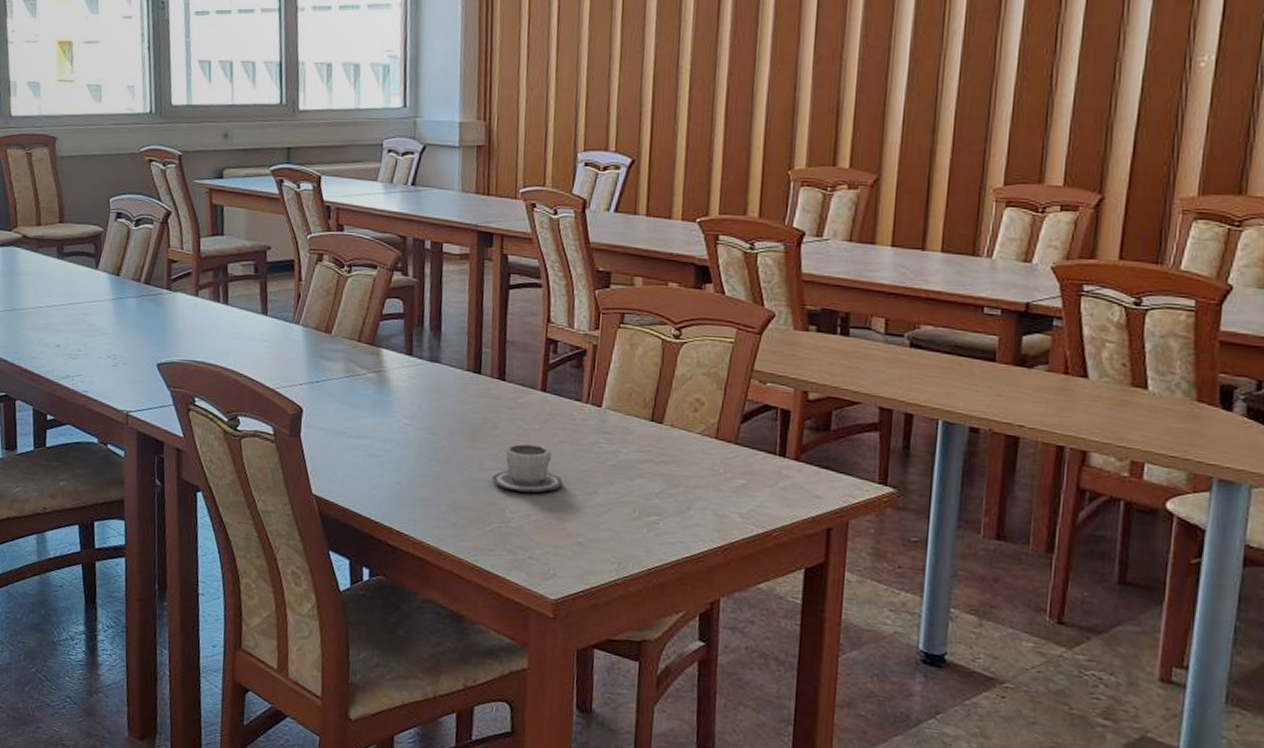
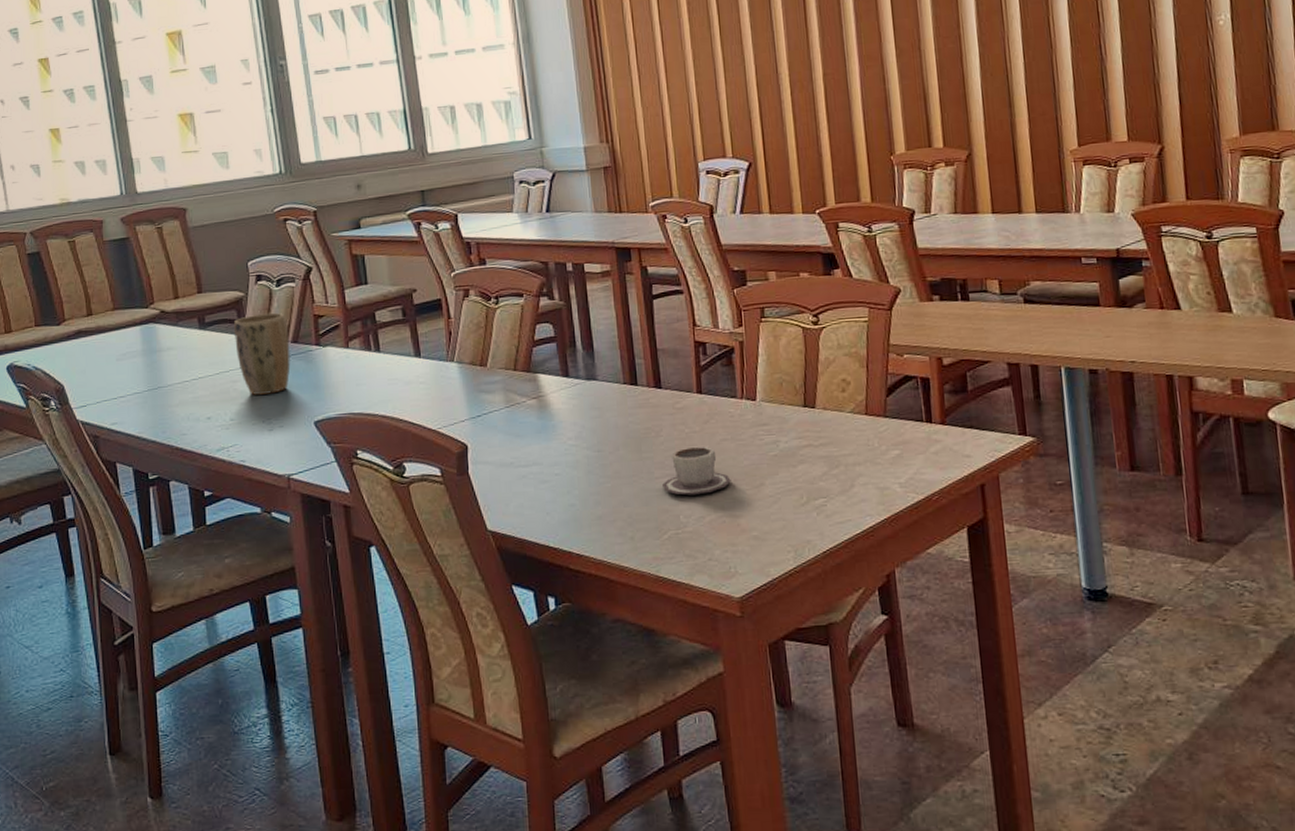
plant pot: none [90,251,142,331] -> present [234,312,291,395]

